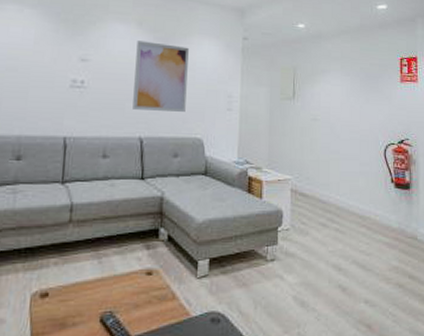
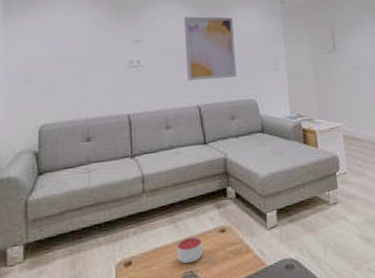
candle: none [98,275,126,303] -> present [177,236,203,264]

